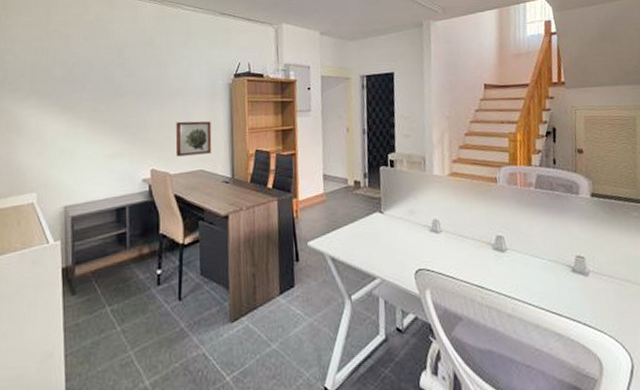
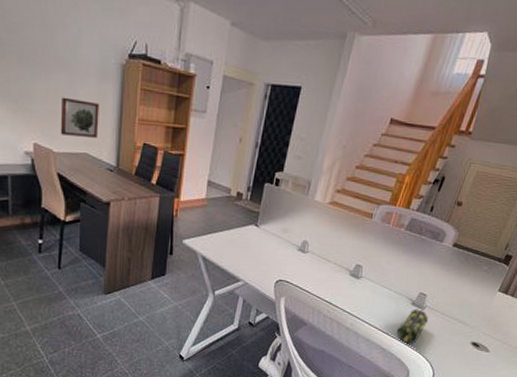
pencil case: none [567,274,598,323] -> present [397,308,428,344]

